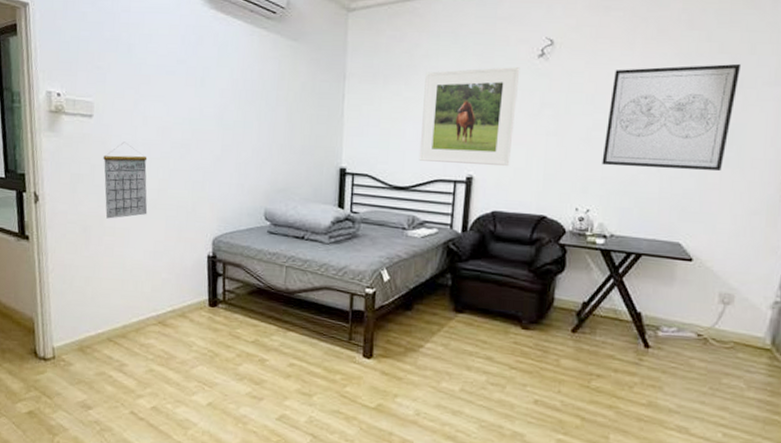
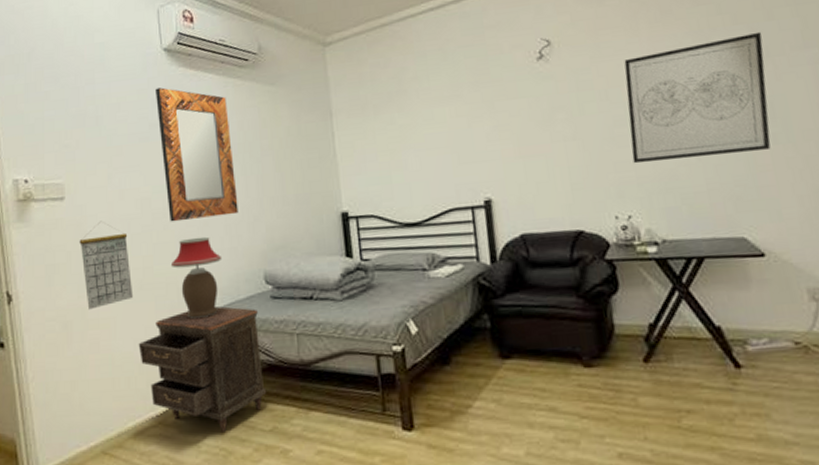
nightstand: none [147,232,255,338] -> present [138,306,267,432]
table lamp: none [183,169,230,241] -> present [170,236,223,319]
home mirror: none [185,26,251,155] -> present [155,87,239,222]
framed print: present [418,67,520,167] -> none [418,74,530,191]

